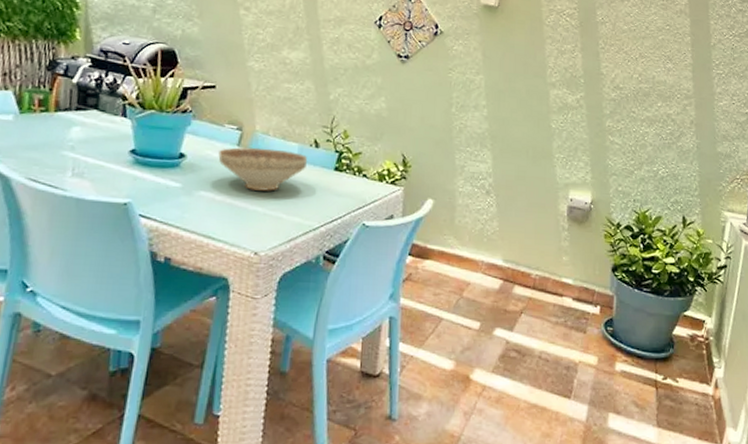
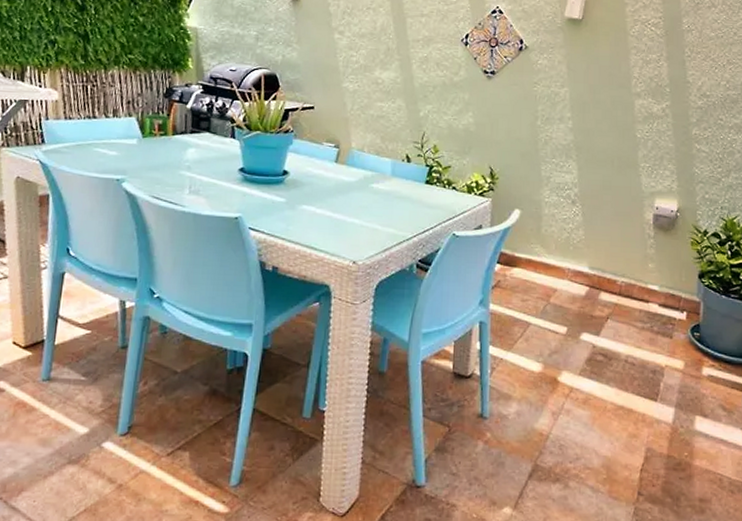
decorative bowl: present [218,147,308,191] -> none [318,163,401,204]

